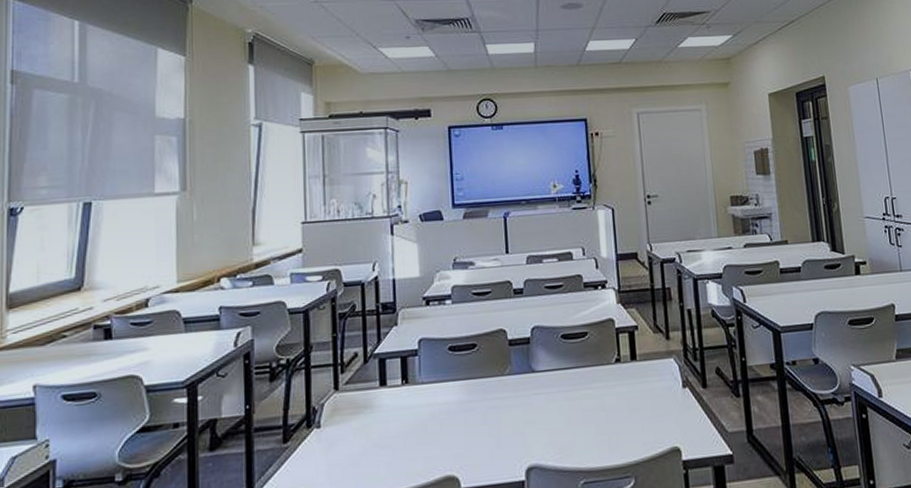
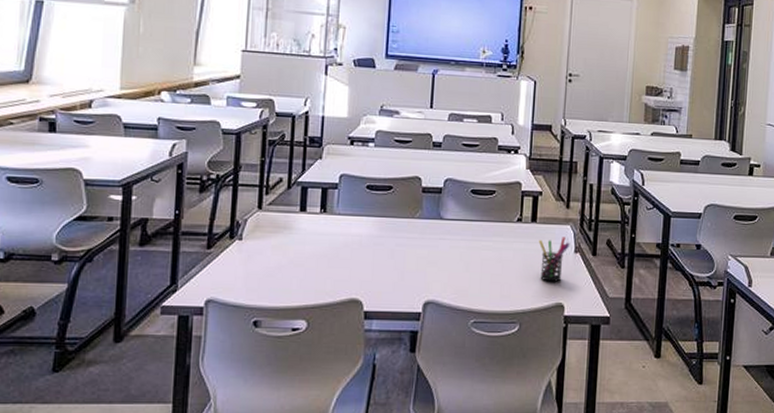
pen holder: none [641,371,676,425] -> present [538,237,569,282]

